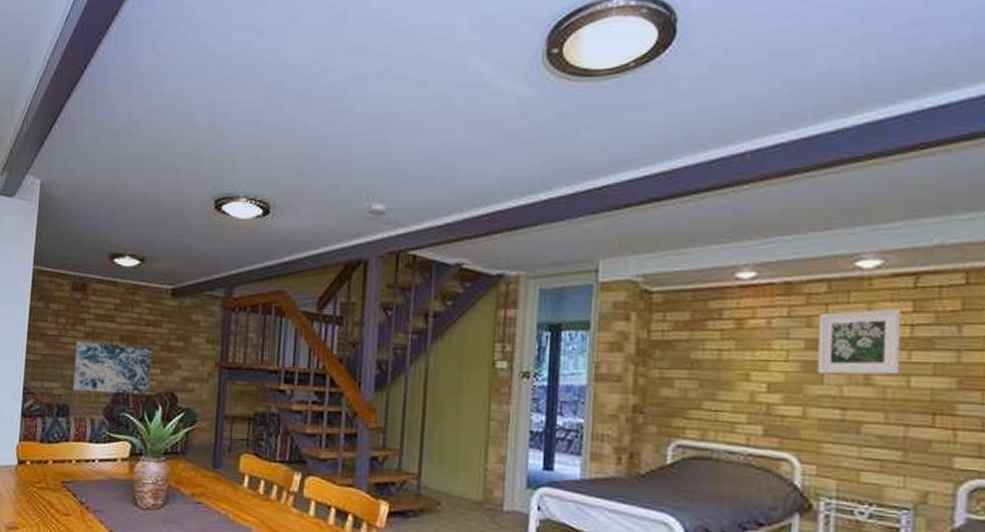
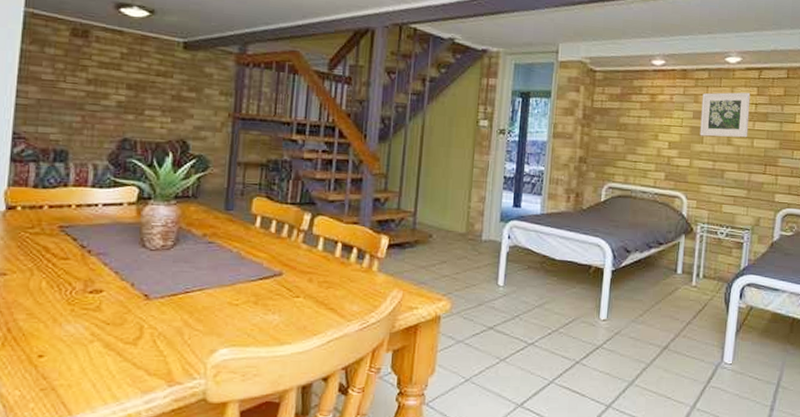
wall art: present [73,341,152,394] -> none [73,87,162,141]

